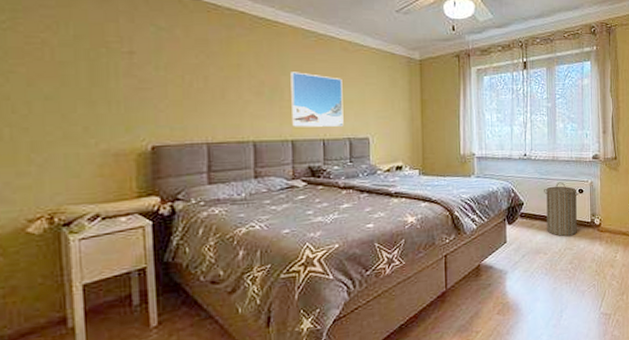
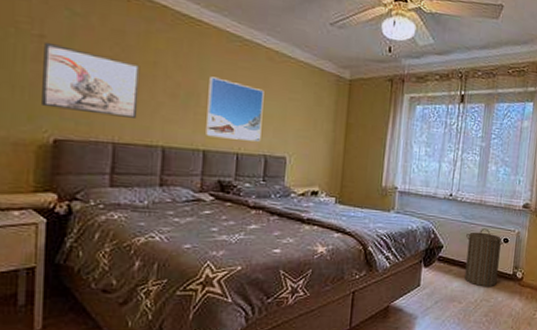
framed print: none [135,57,227,119] -> present [42,41,140,118]

